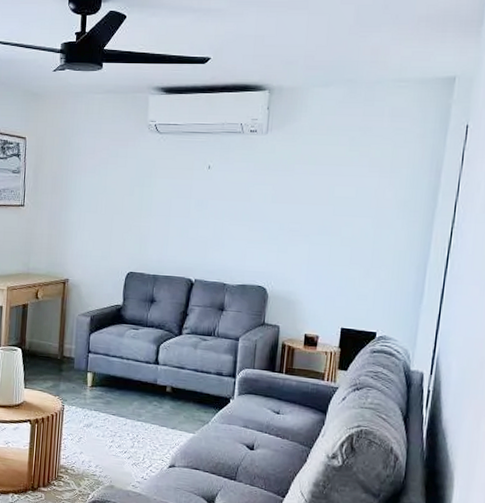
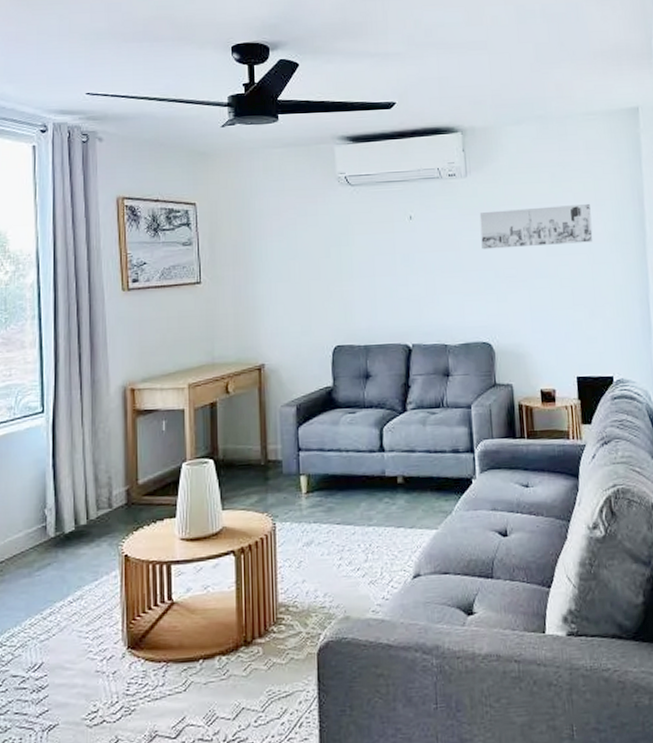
wall art: none [271,168,385,207] -> present [479,204,593,250]

